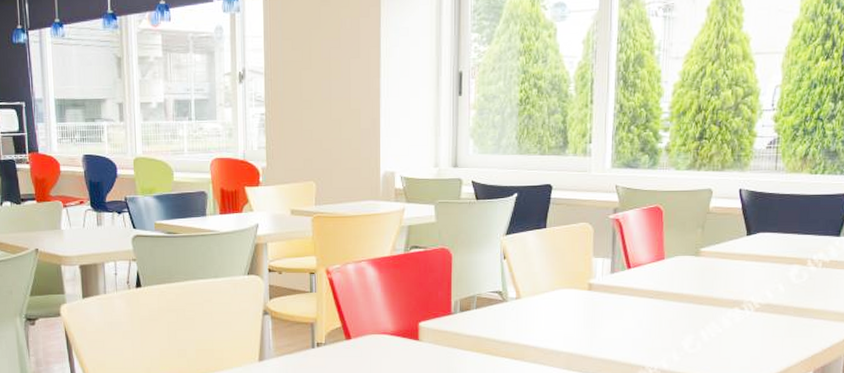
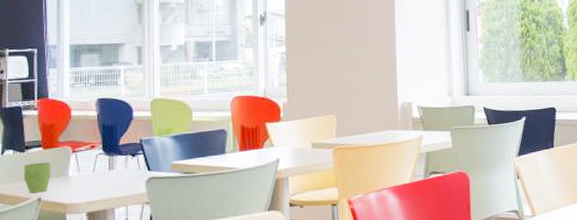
cup: none [20,215,46,244] -> present [23,162,52,194]

